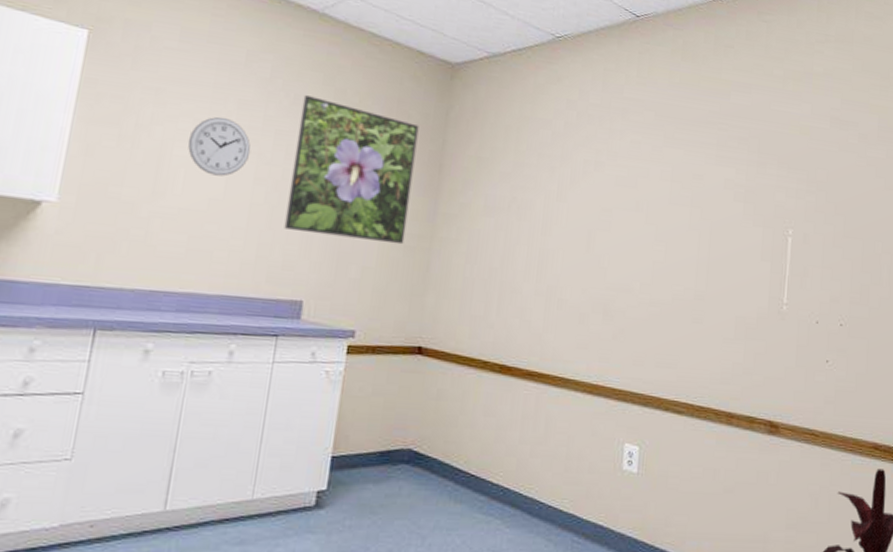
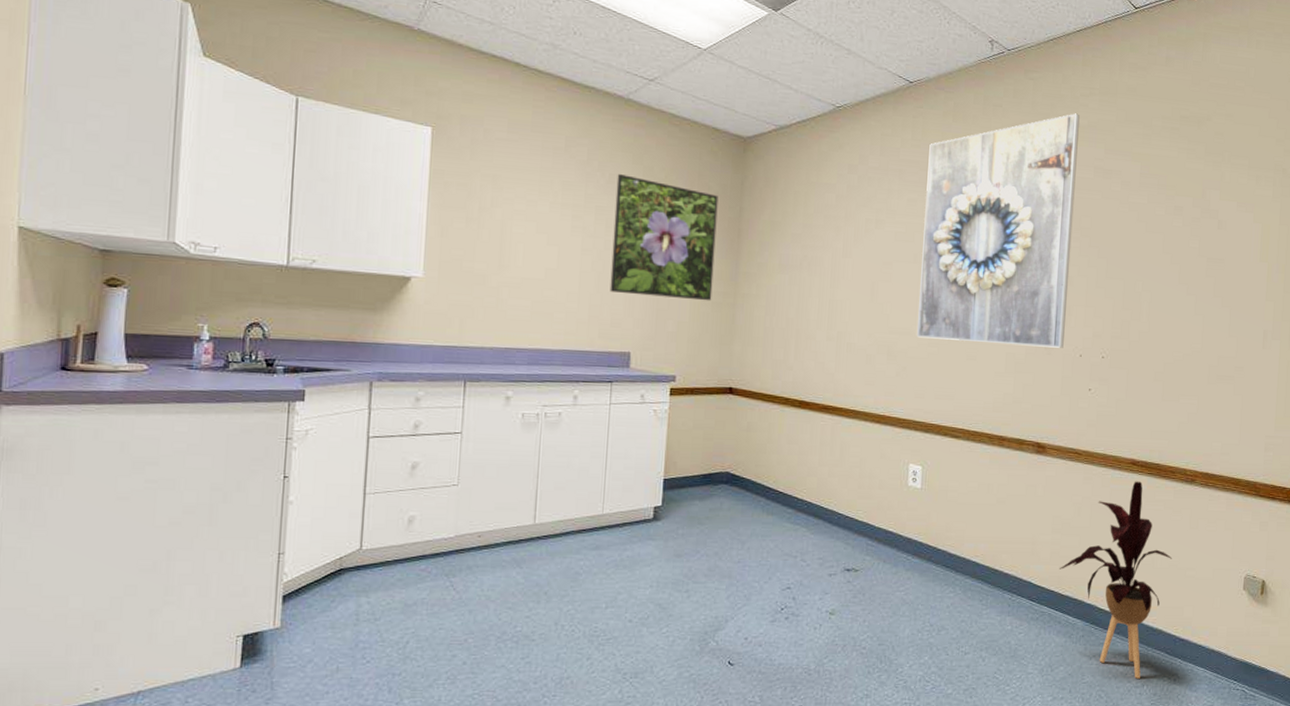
wall clock: present [187,116,251,177] -> none [523,197,577,249]
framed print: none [637,59,815,313] -> present [917,113,1080,348]

